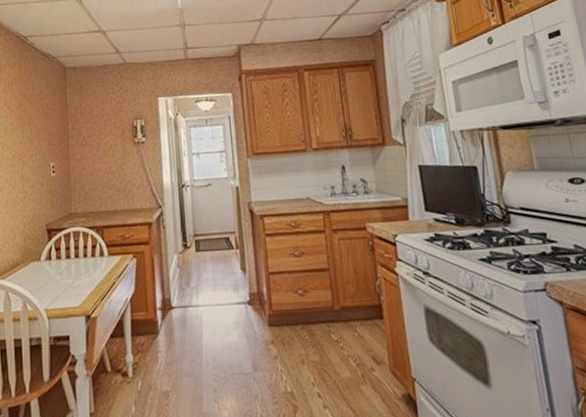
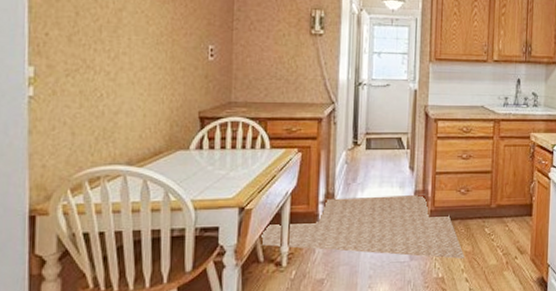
rug: none [106,296,313,370] -> present [259,194,465,259]

